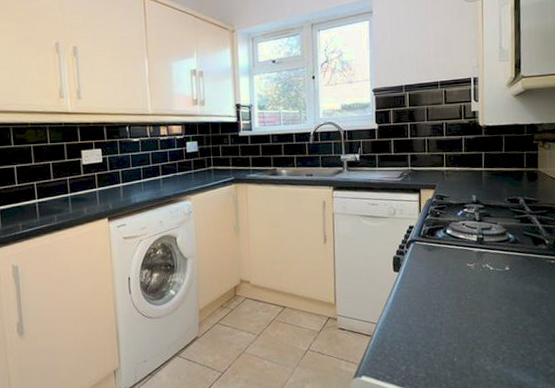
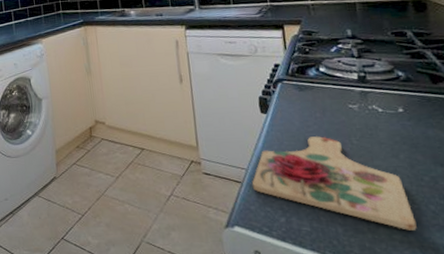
cutting board: none [380,292,508,372] -> present [251,136,417,230]

